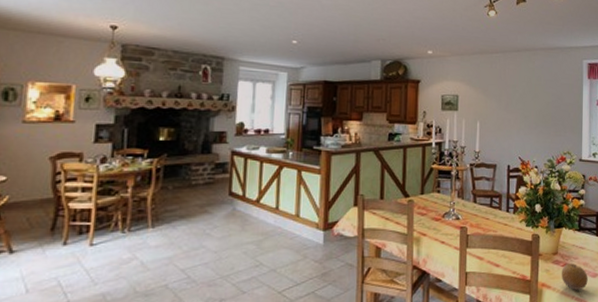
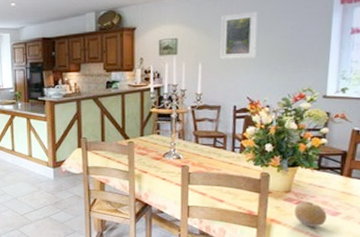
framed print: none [495,77,527,120] -> present [220,11,258,59]

